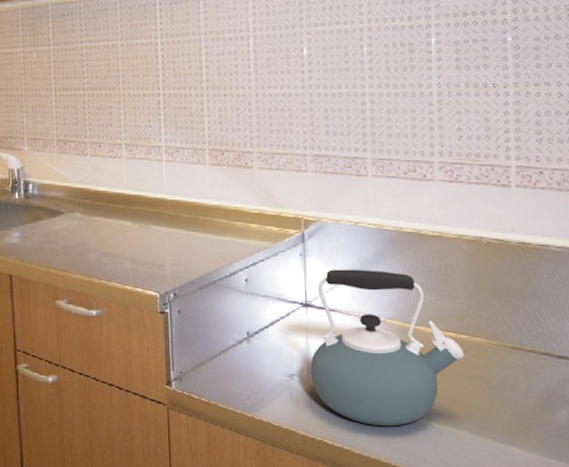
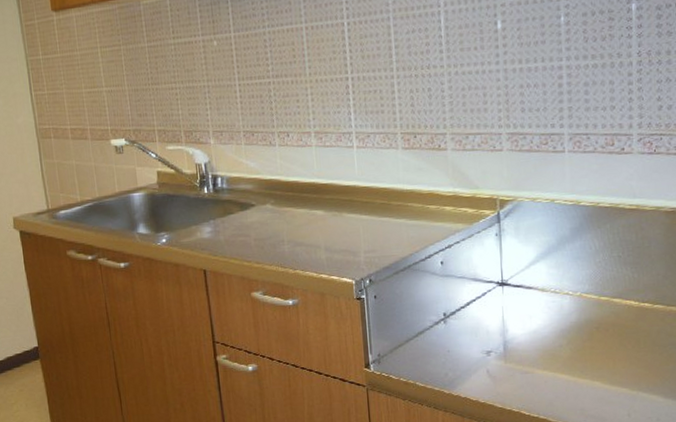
kettle: present [310,269,465,427] -> none [507,246,660,396]

